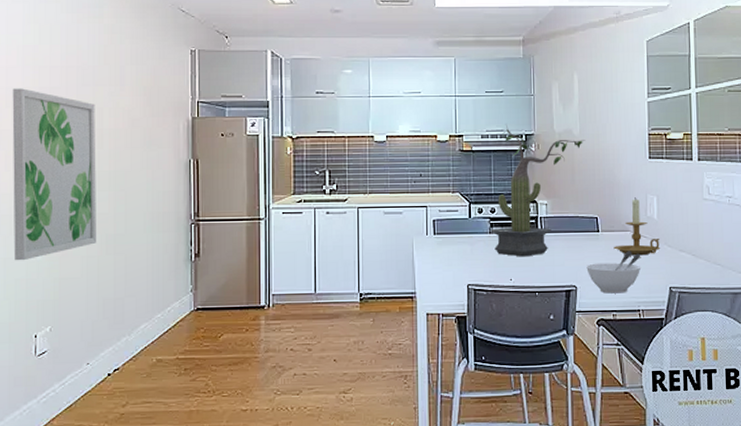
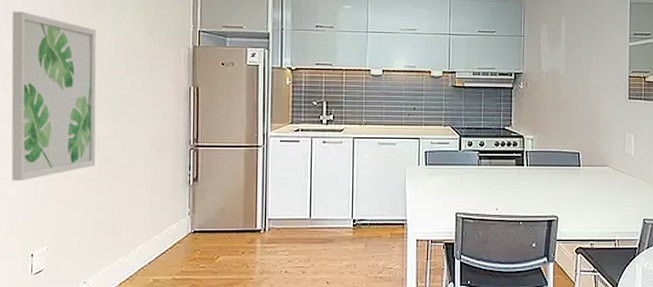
potted plant: present [490,124,586,257] -> none [479,63,571,188]
bowl: present [586,251,640,294] -> none [567,185,617,224]
candle holder: present [613,197,661,256] -> none [593,135,637,189]

